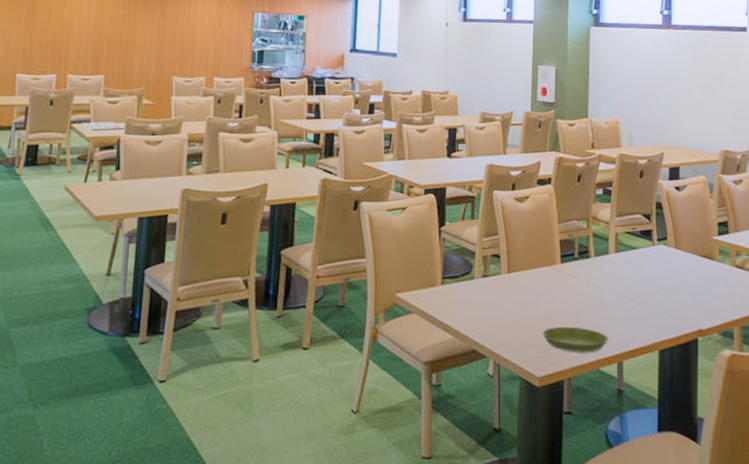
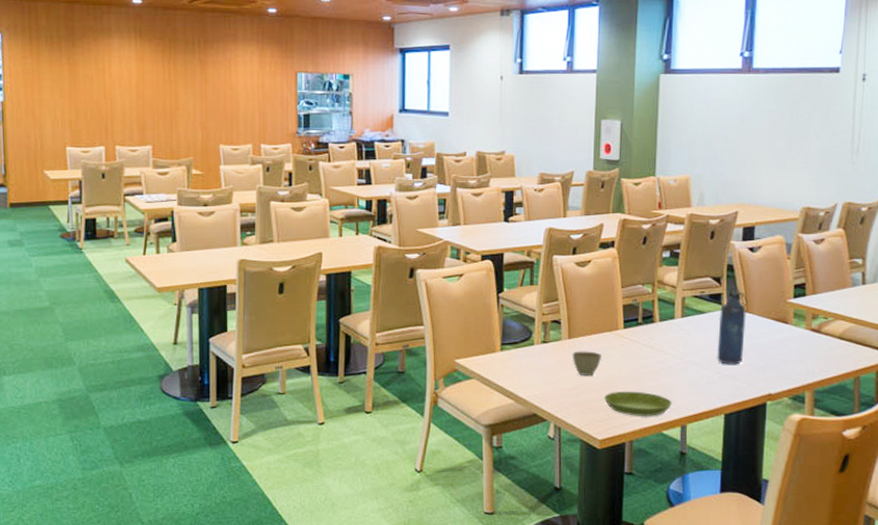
cup: none [511,285,540,310] -> present [572,351,601,375]
water bottle: none [650,223,676,300] -> present [717,286,748,365]

